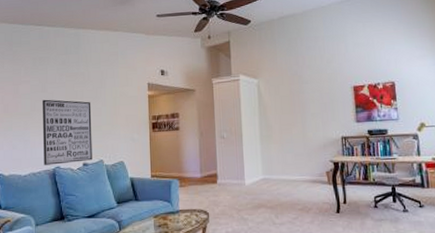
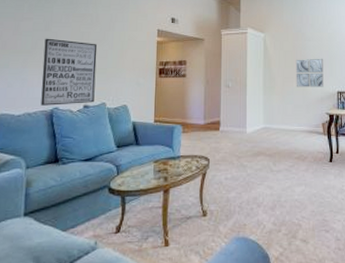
wall art: none [293,101,326,135] -> present [295,58,324,87]

